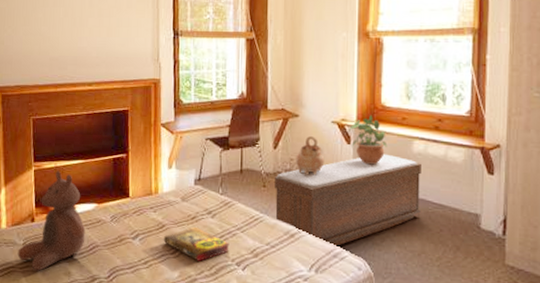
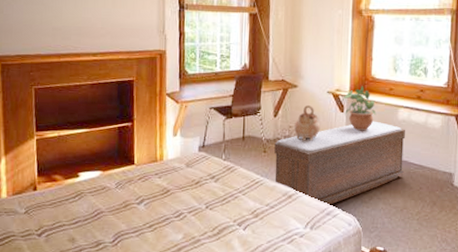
stuffed bear: present [17,170,86,271] -> none [19,139,90,238]
book: present [163,226,230,262] -> none [168,191,232,223]

